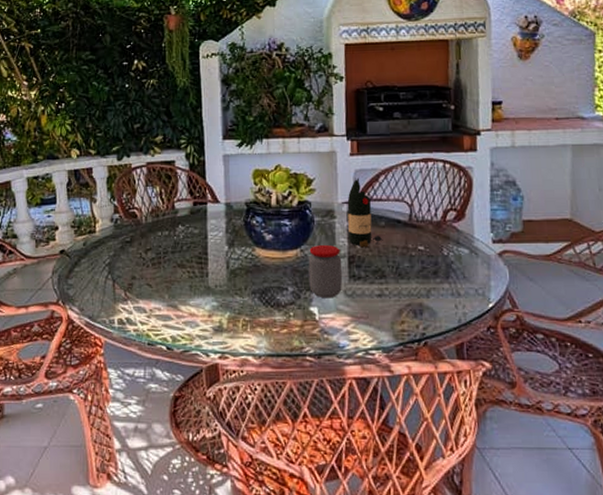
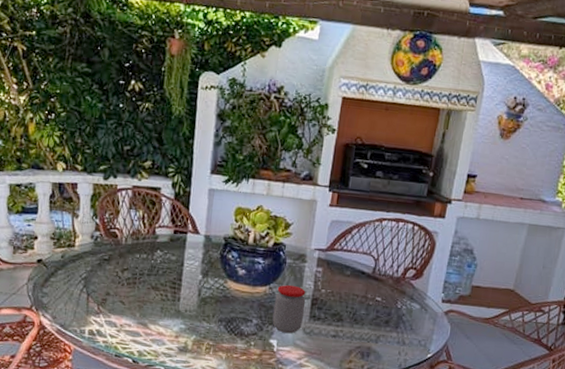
bottle: present [347,178,383,248] -> none [315,228,346,293]

